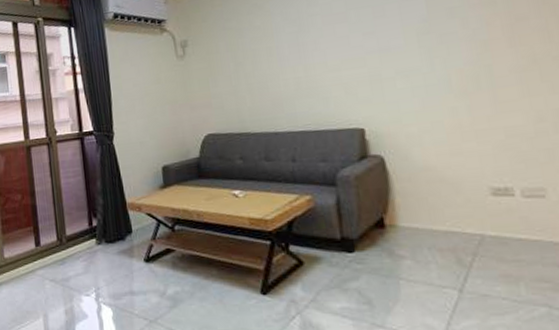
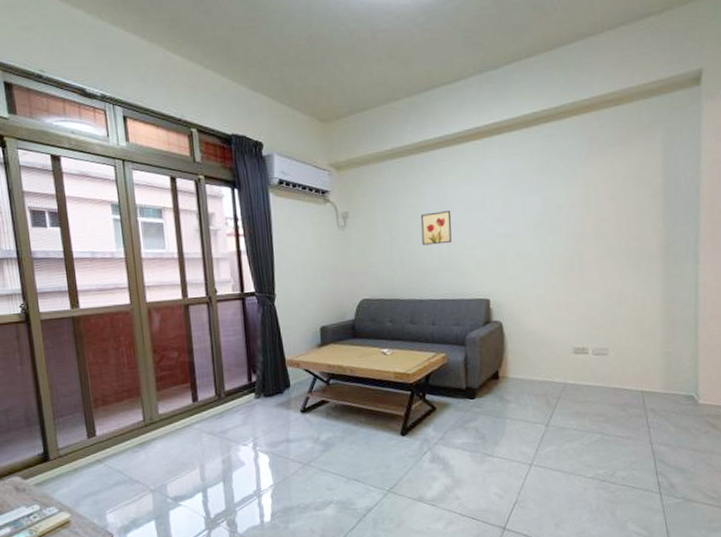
wall art: none [269,28,310,70] -> present [420,211,452,245]

